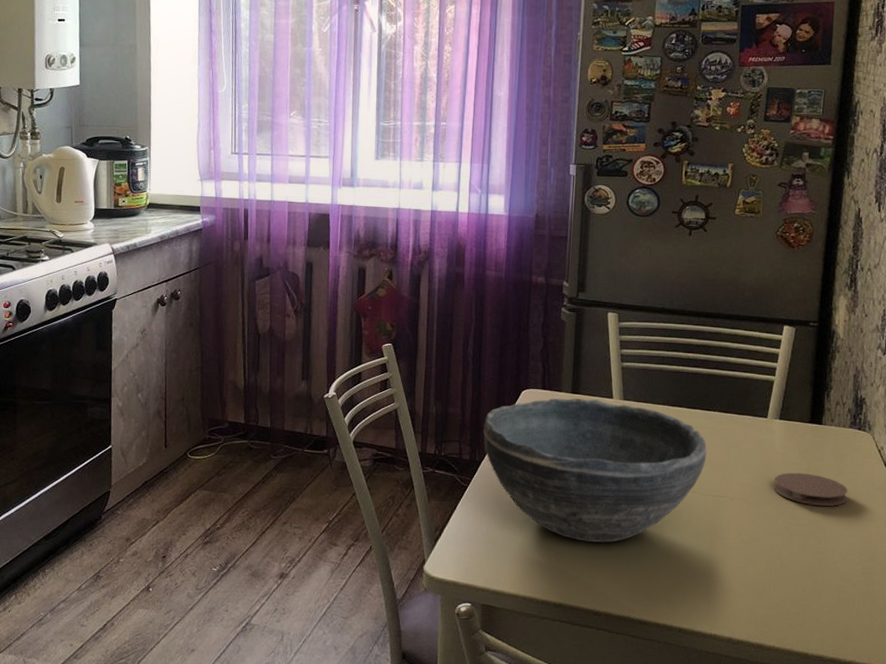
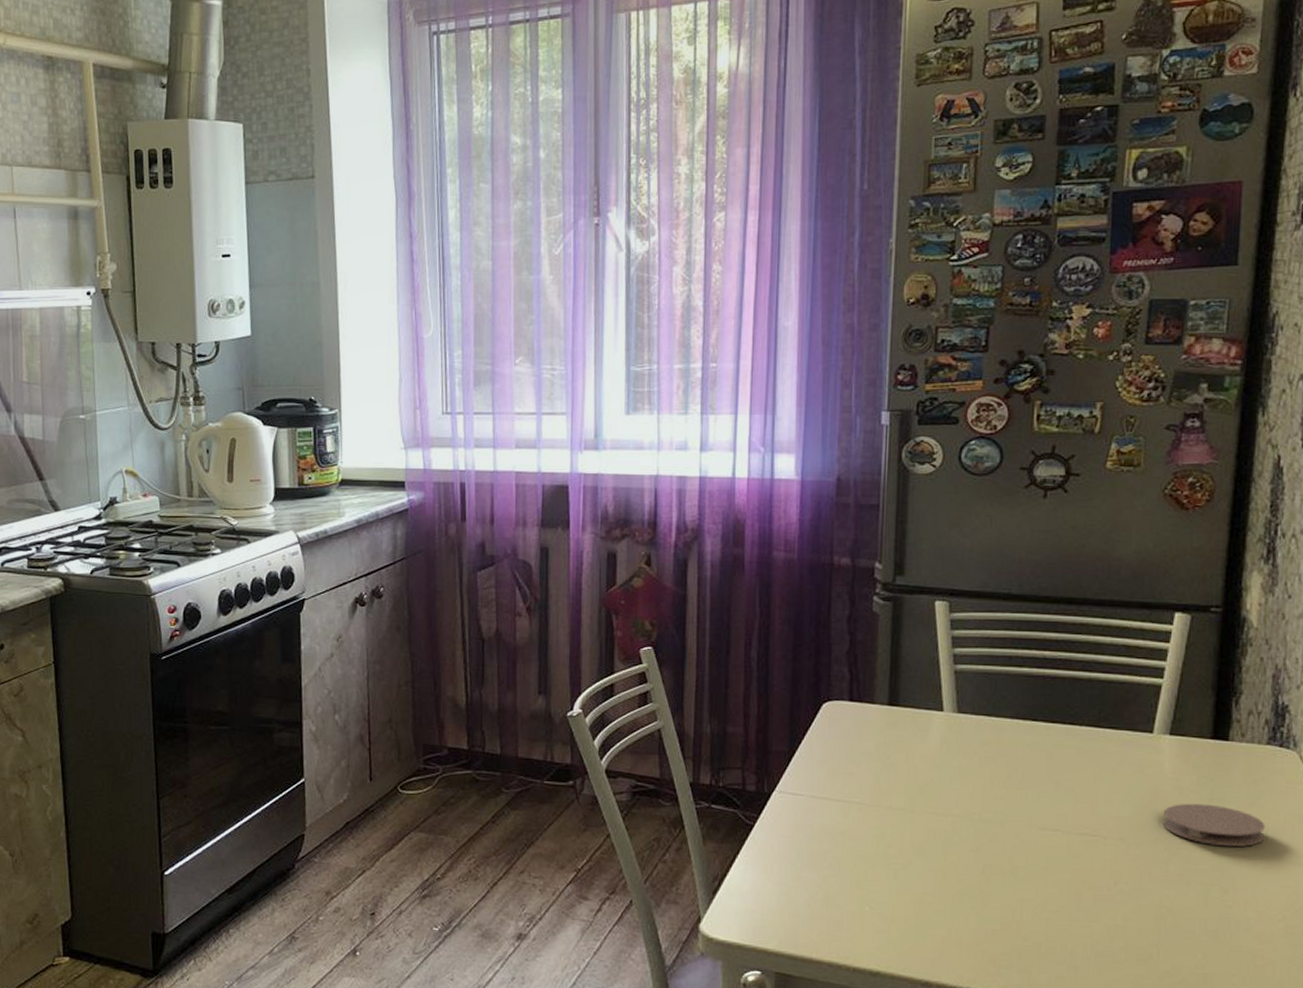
bowl: present [483,398,707,543] -> none [773,711,1071,895]

